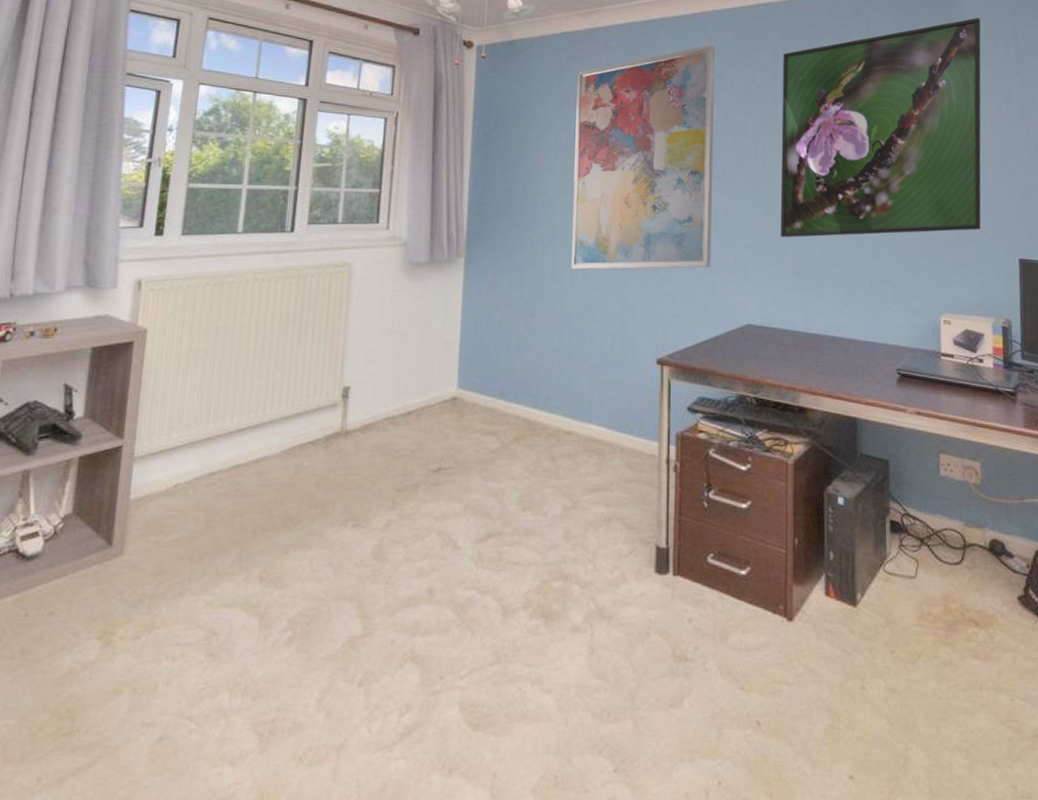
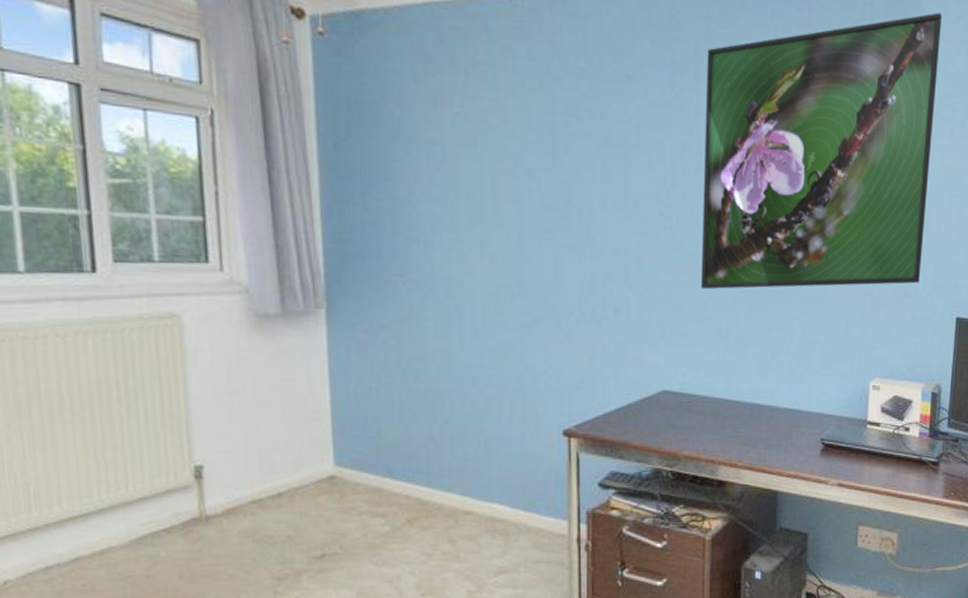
wall art: present [571,45,715,270] -> none [449,32,624,326]

